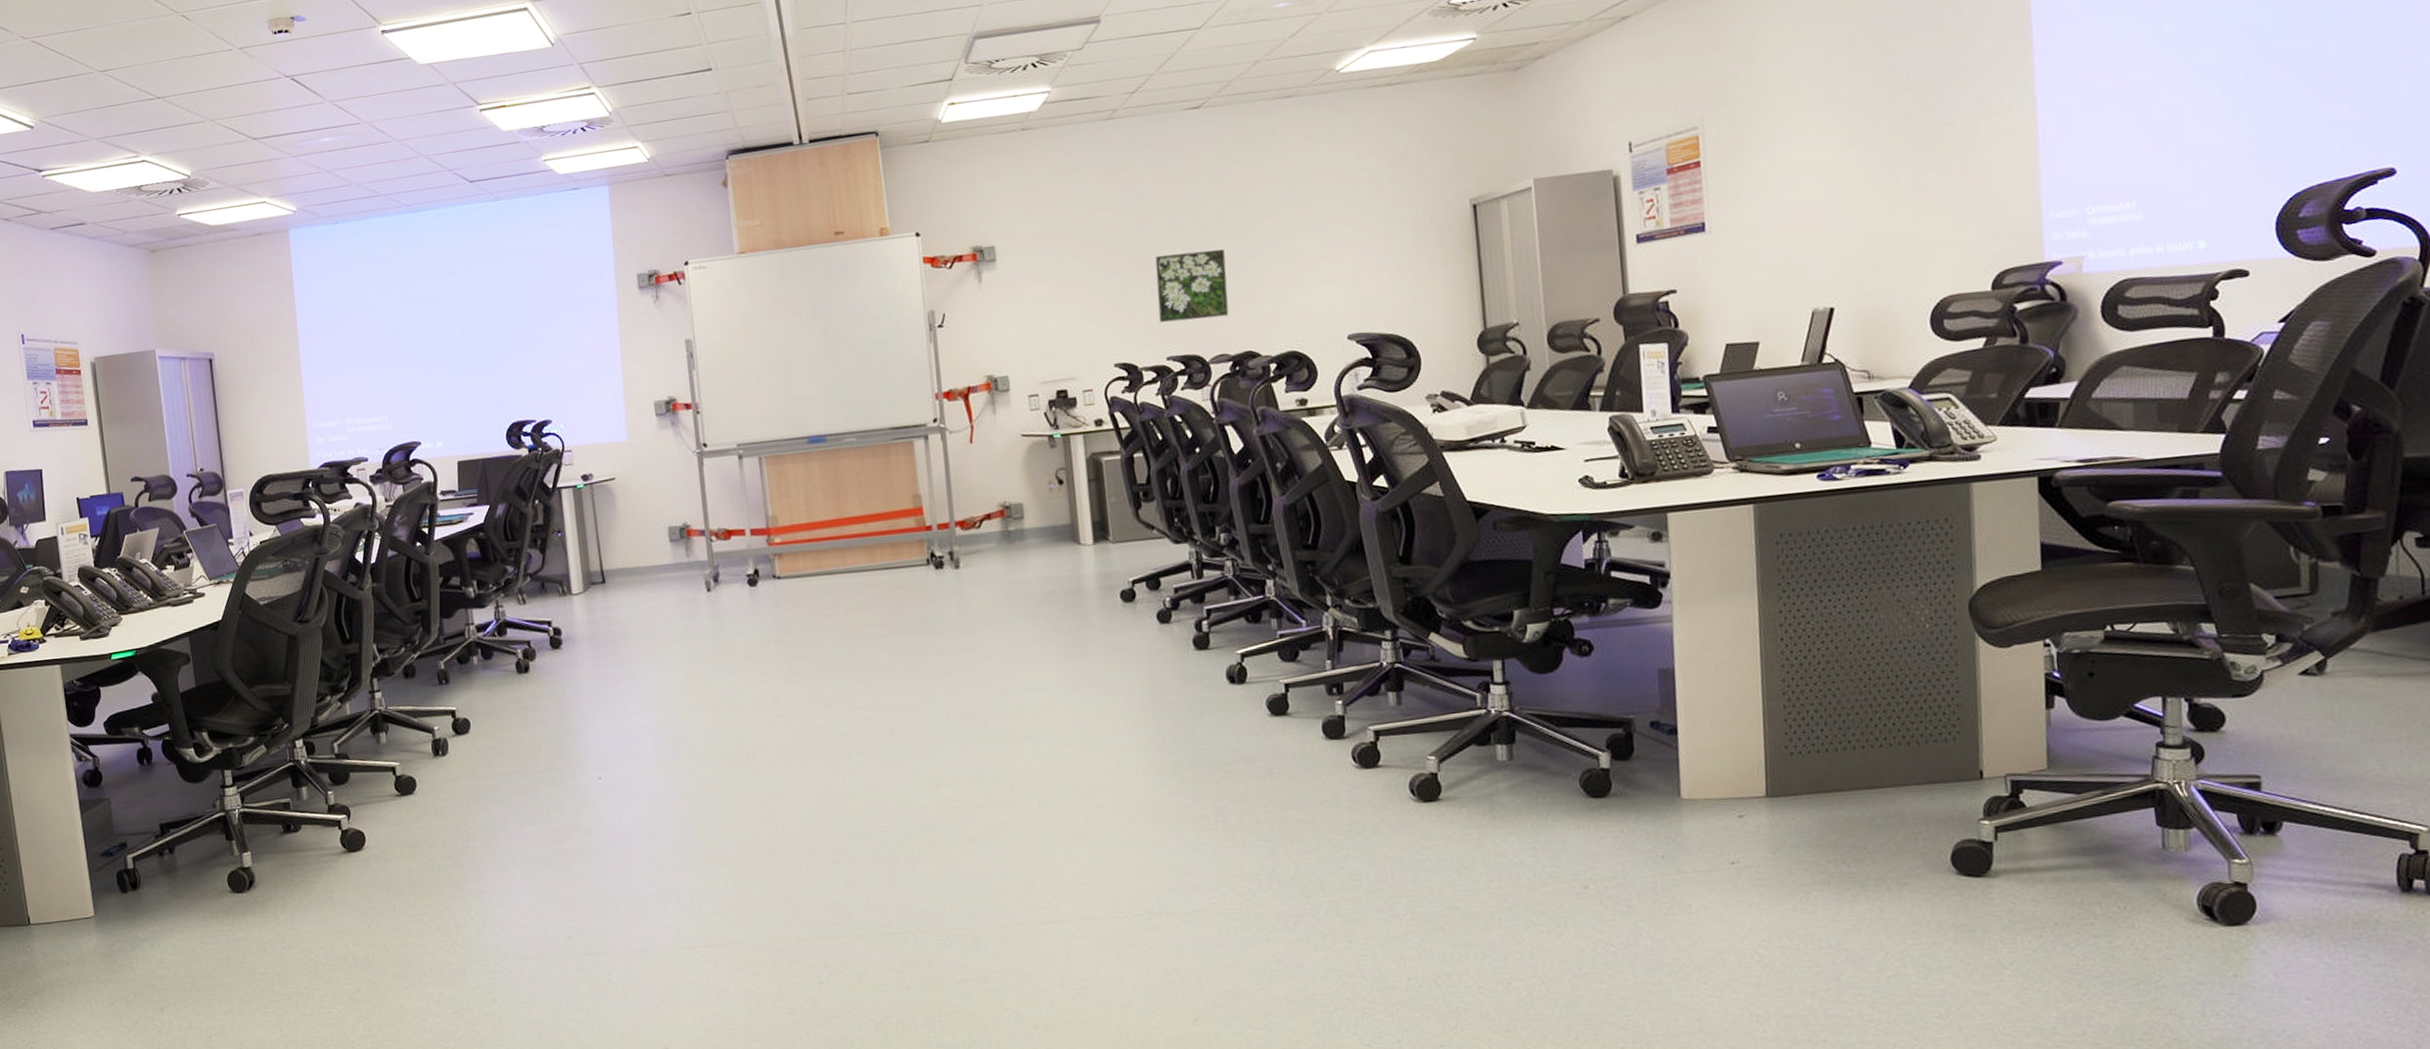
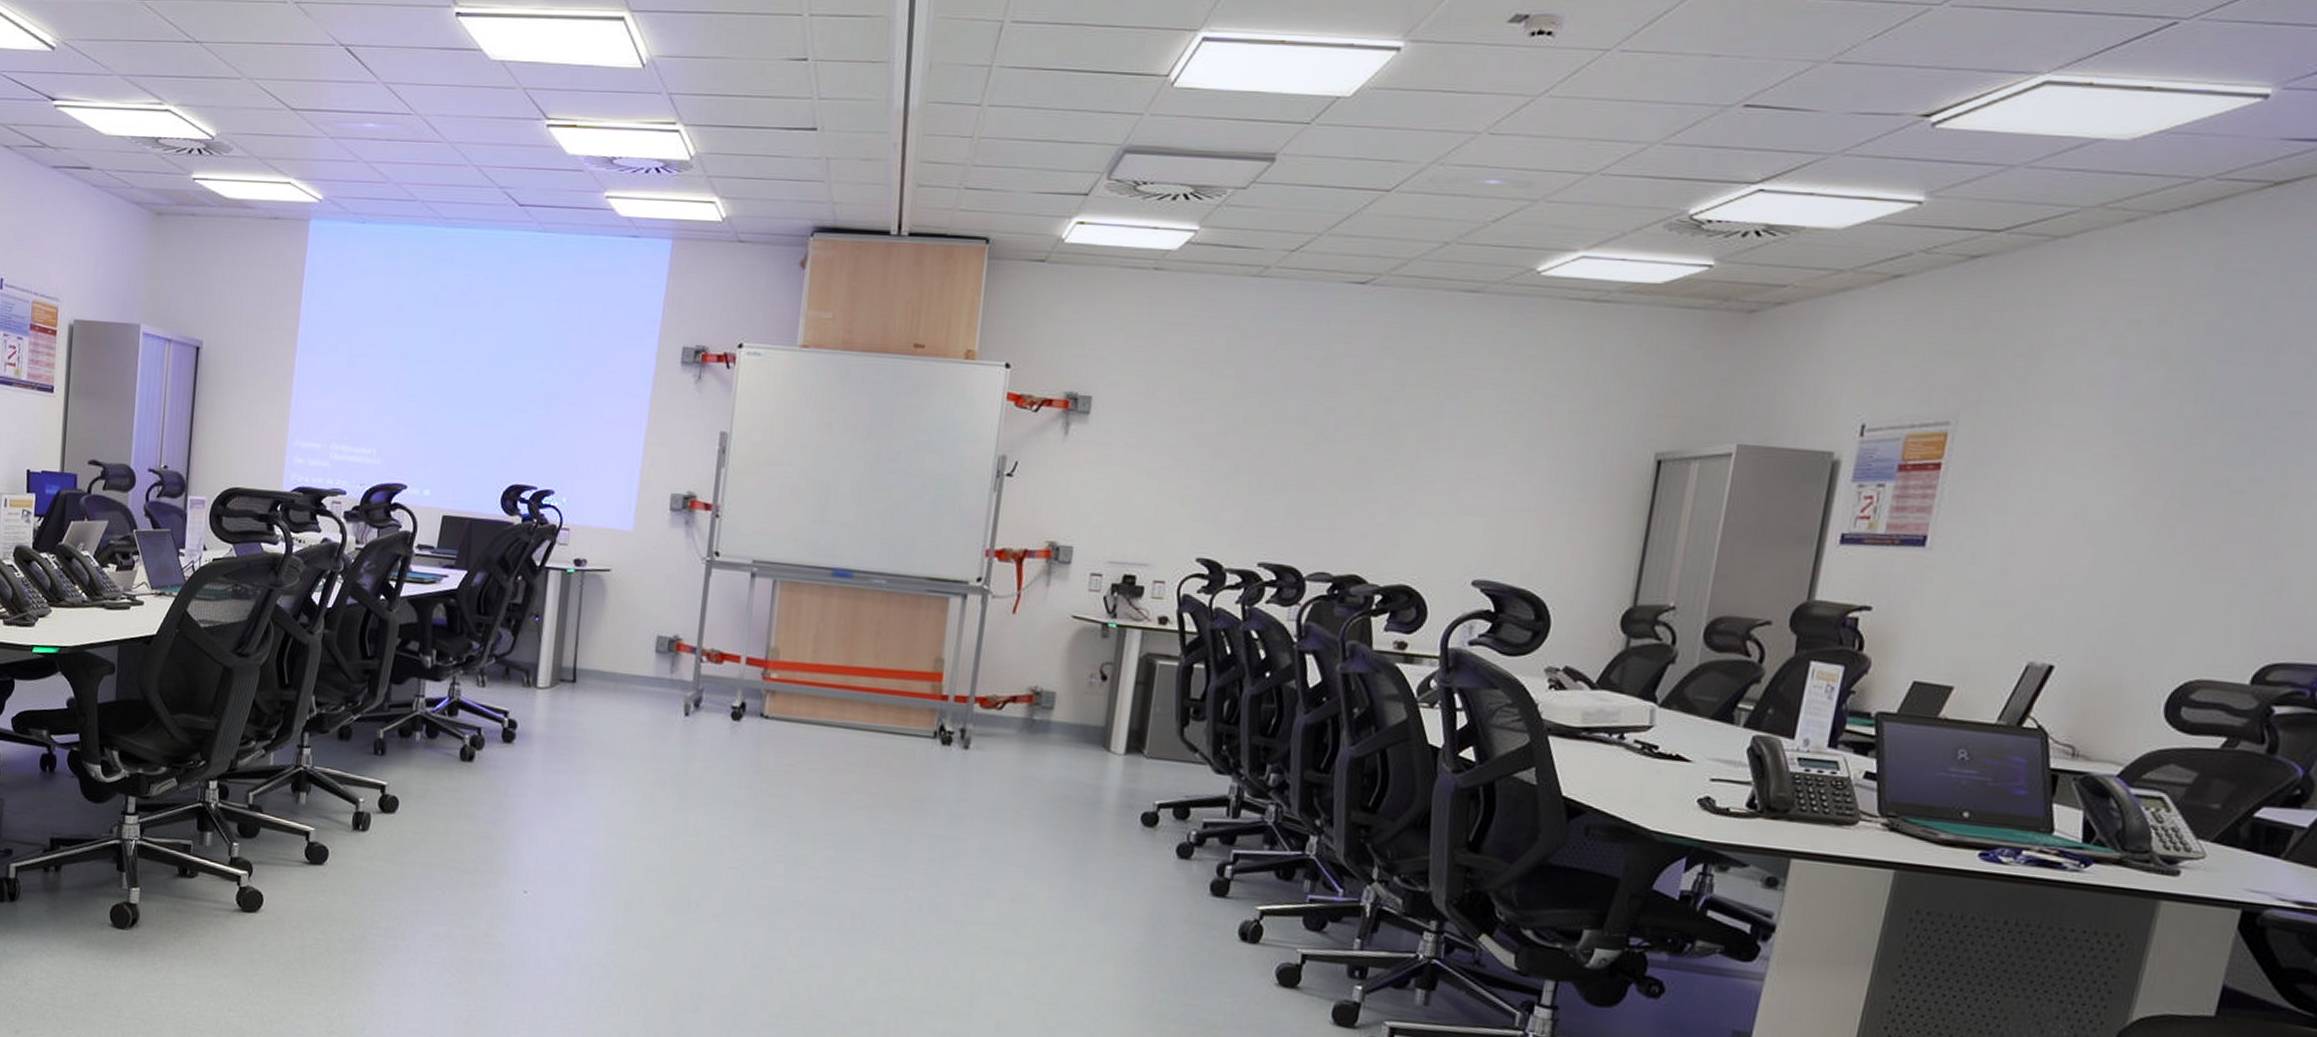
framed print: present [1155,249,1229,323] -> none [1260,445,1354,530]

